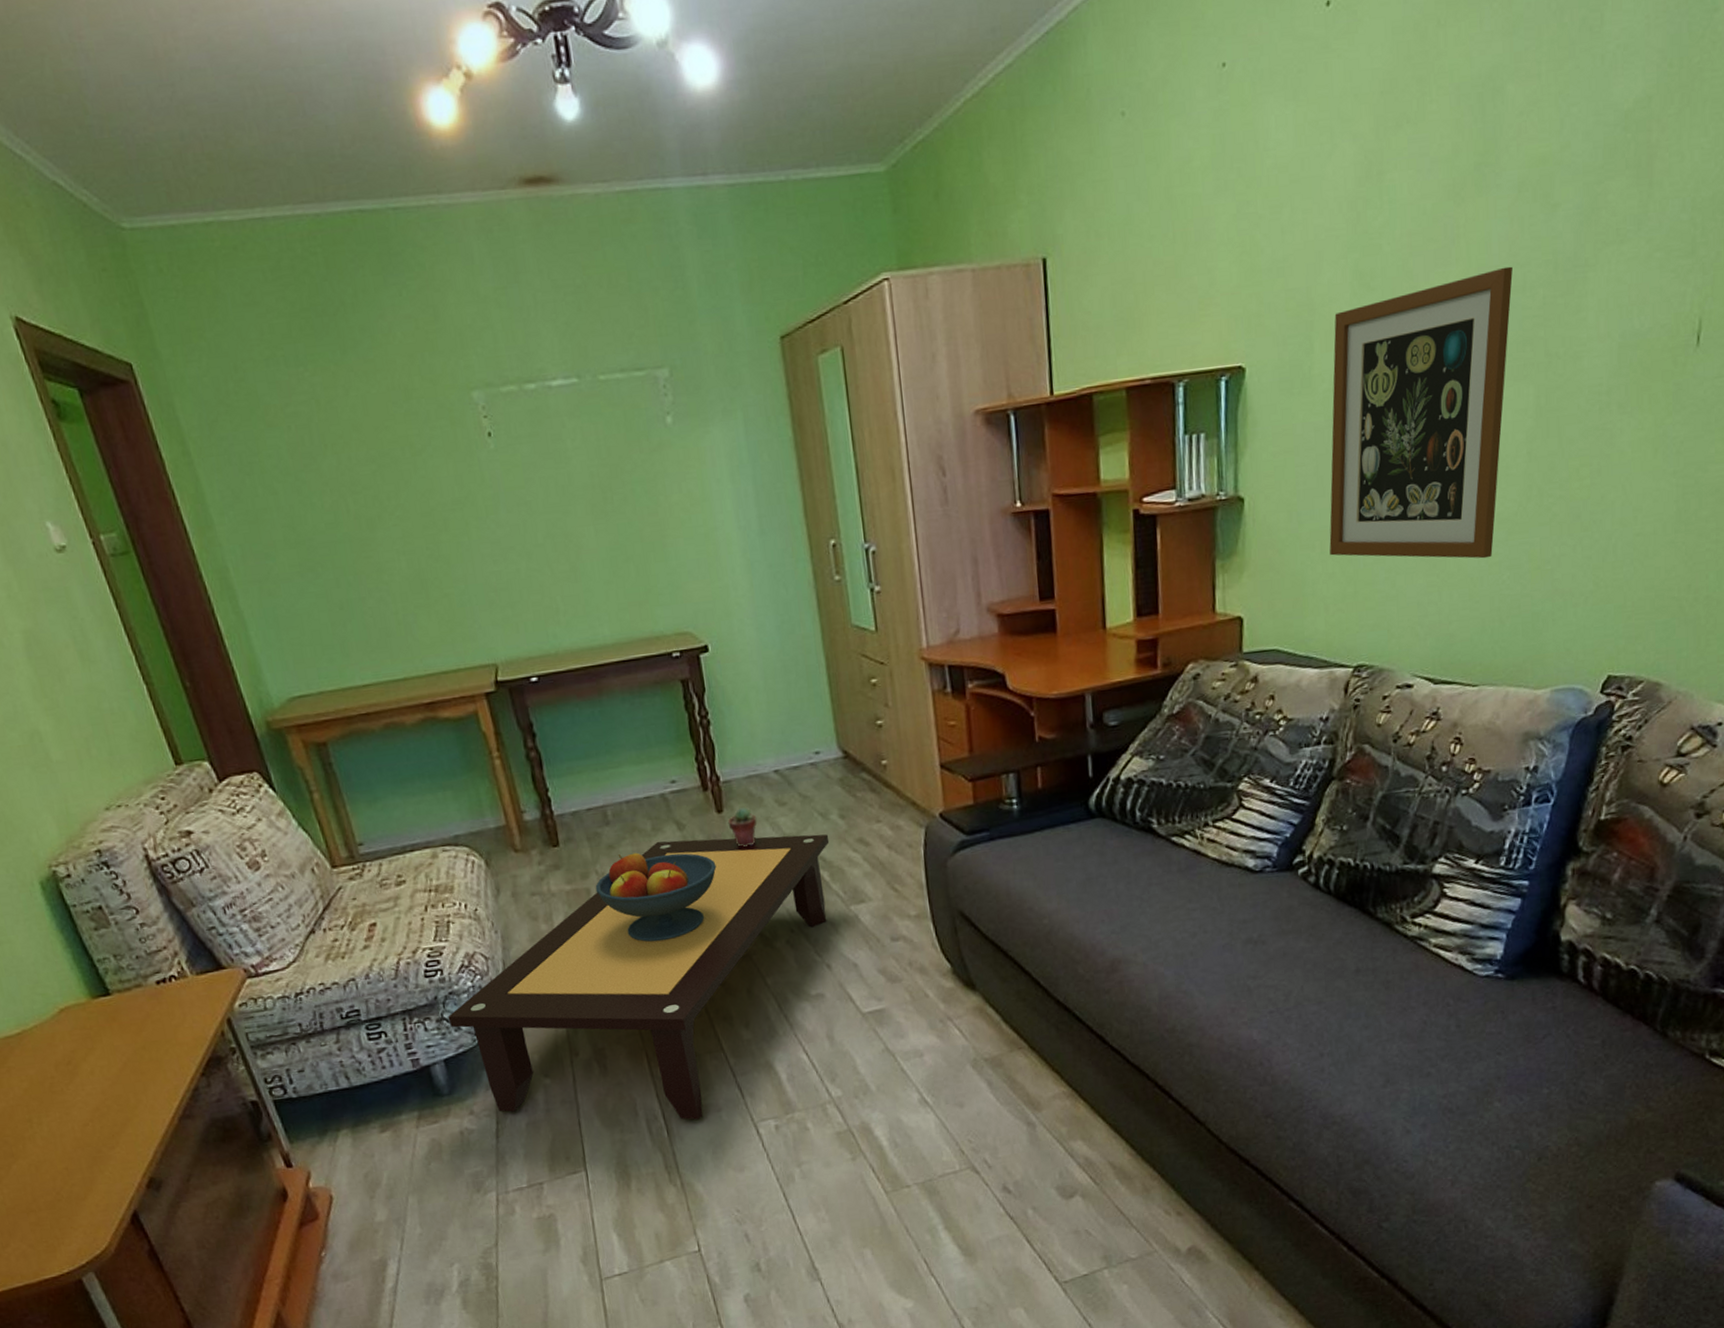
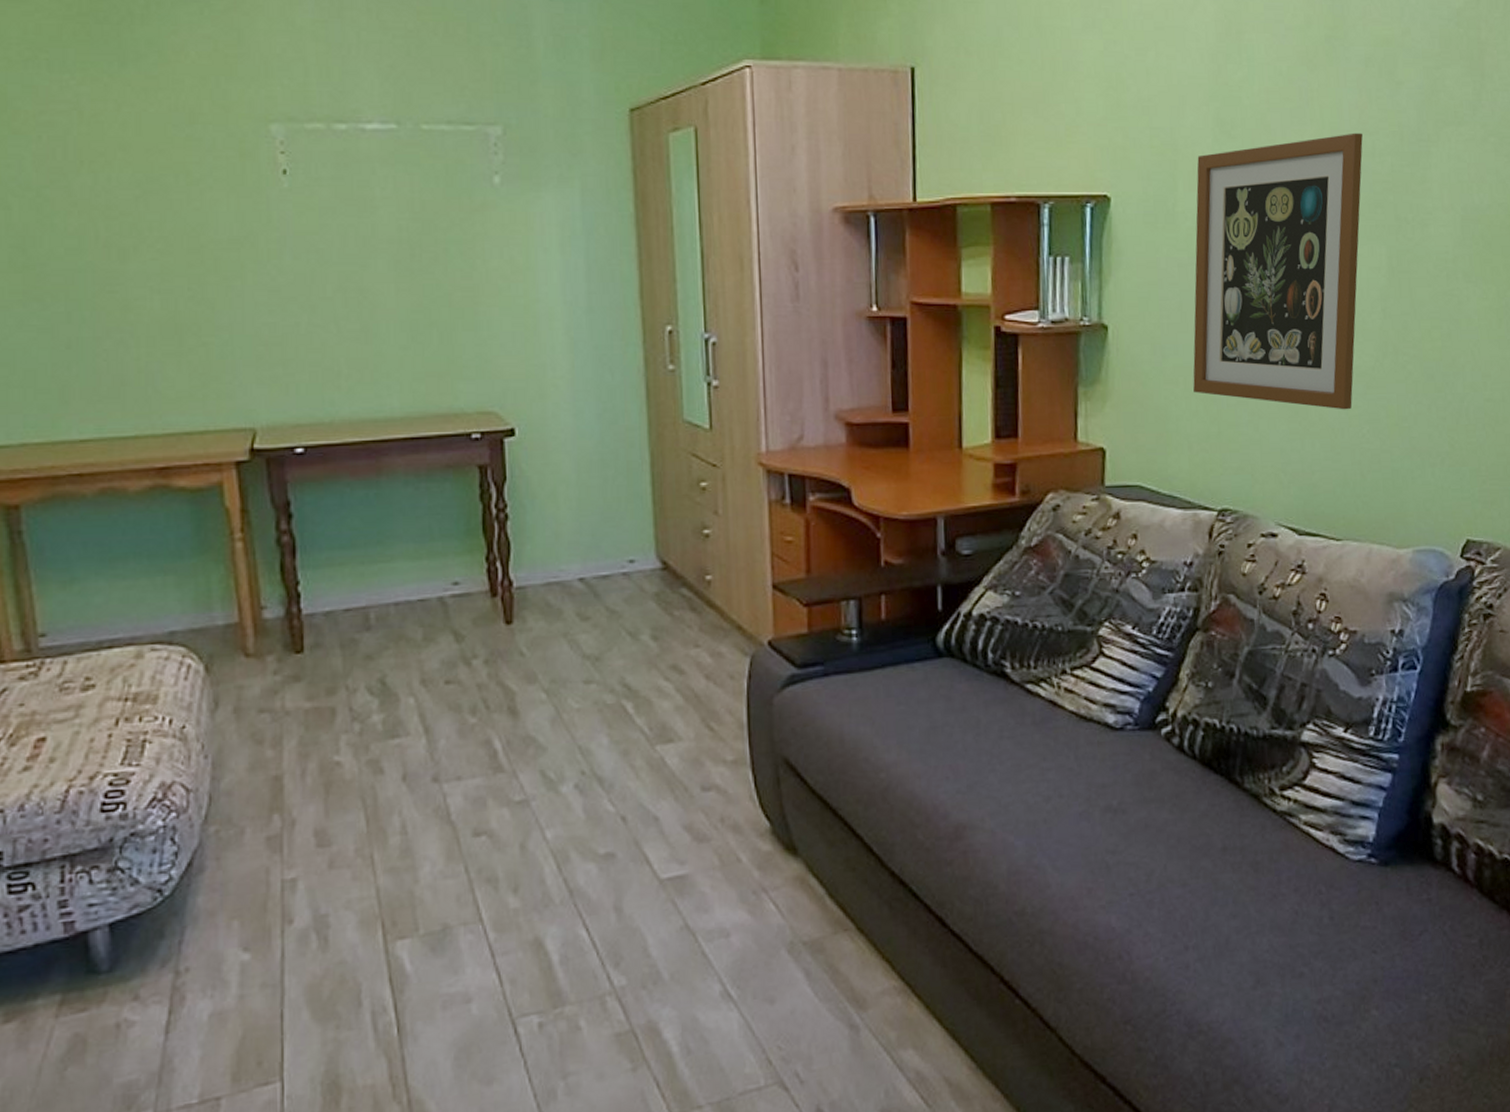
coffee table: present [448,834,830,1120] -> none [123,654,637,1014]
fruit bowl: present [595,852,717,942] -> none [343,666,498,779]
potted succulent: present [727,807,757,847] -> none [517,620,553,667]

